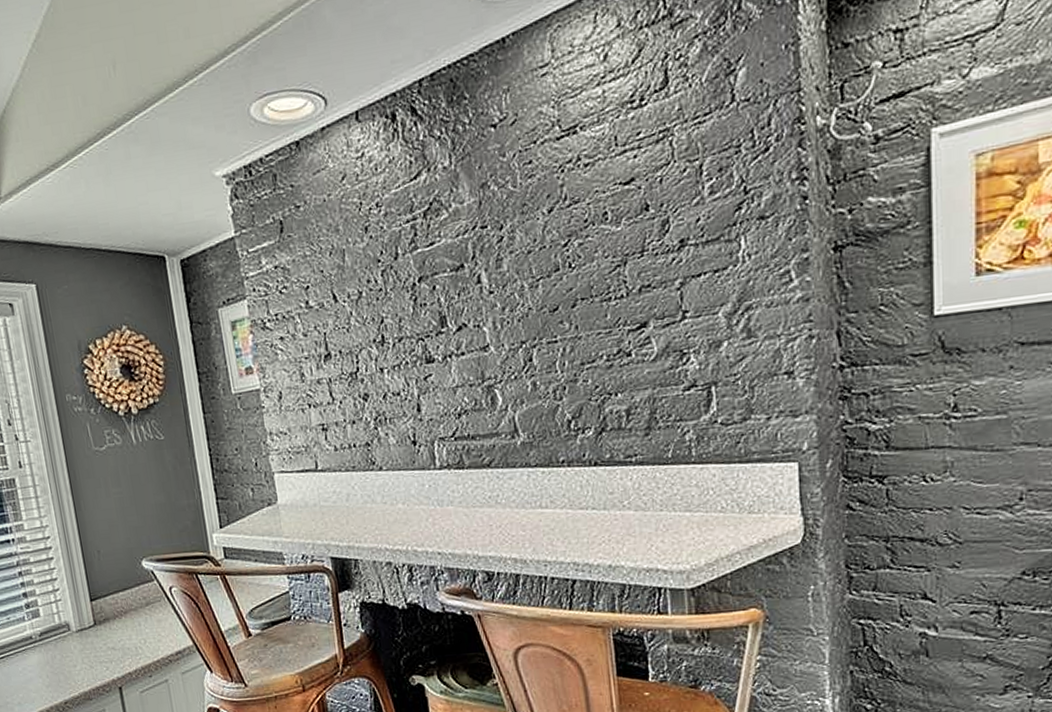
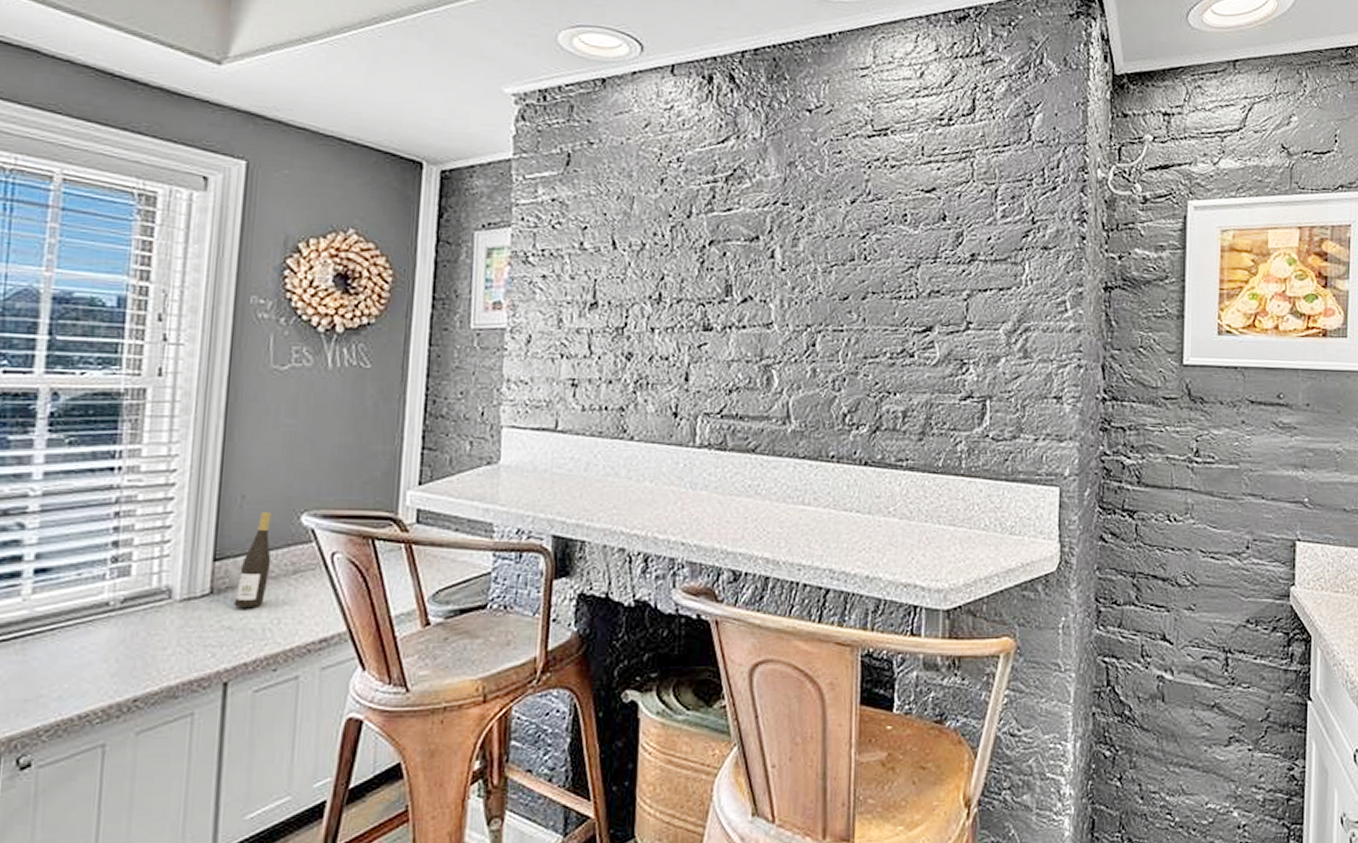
wine bottle: none [109,561,132,634] -> present [234,512,272,609]

